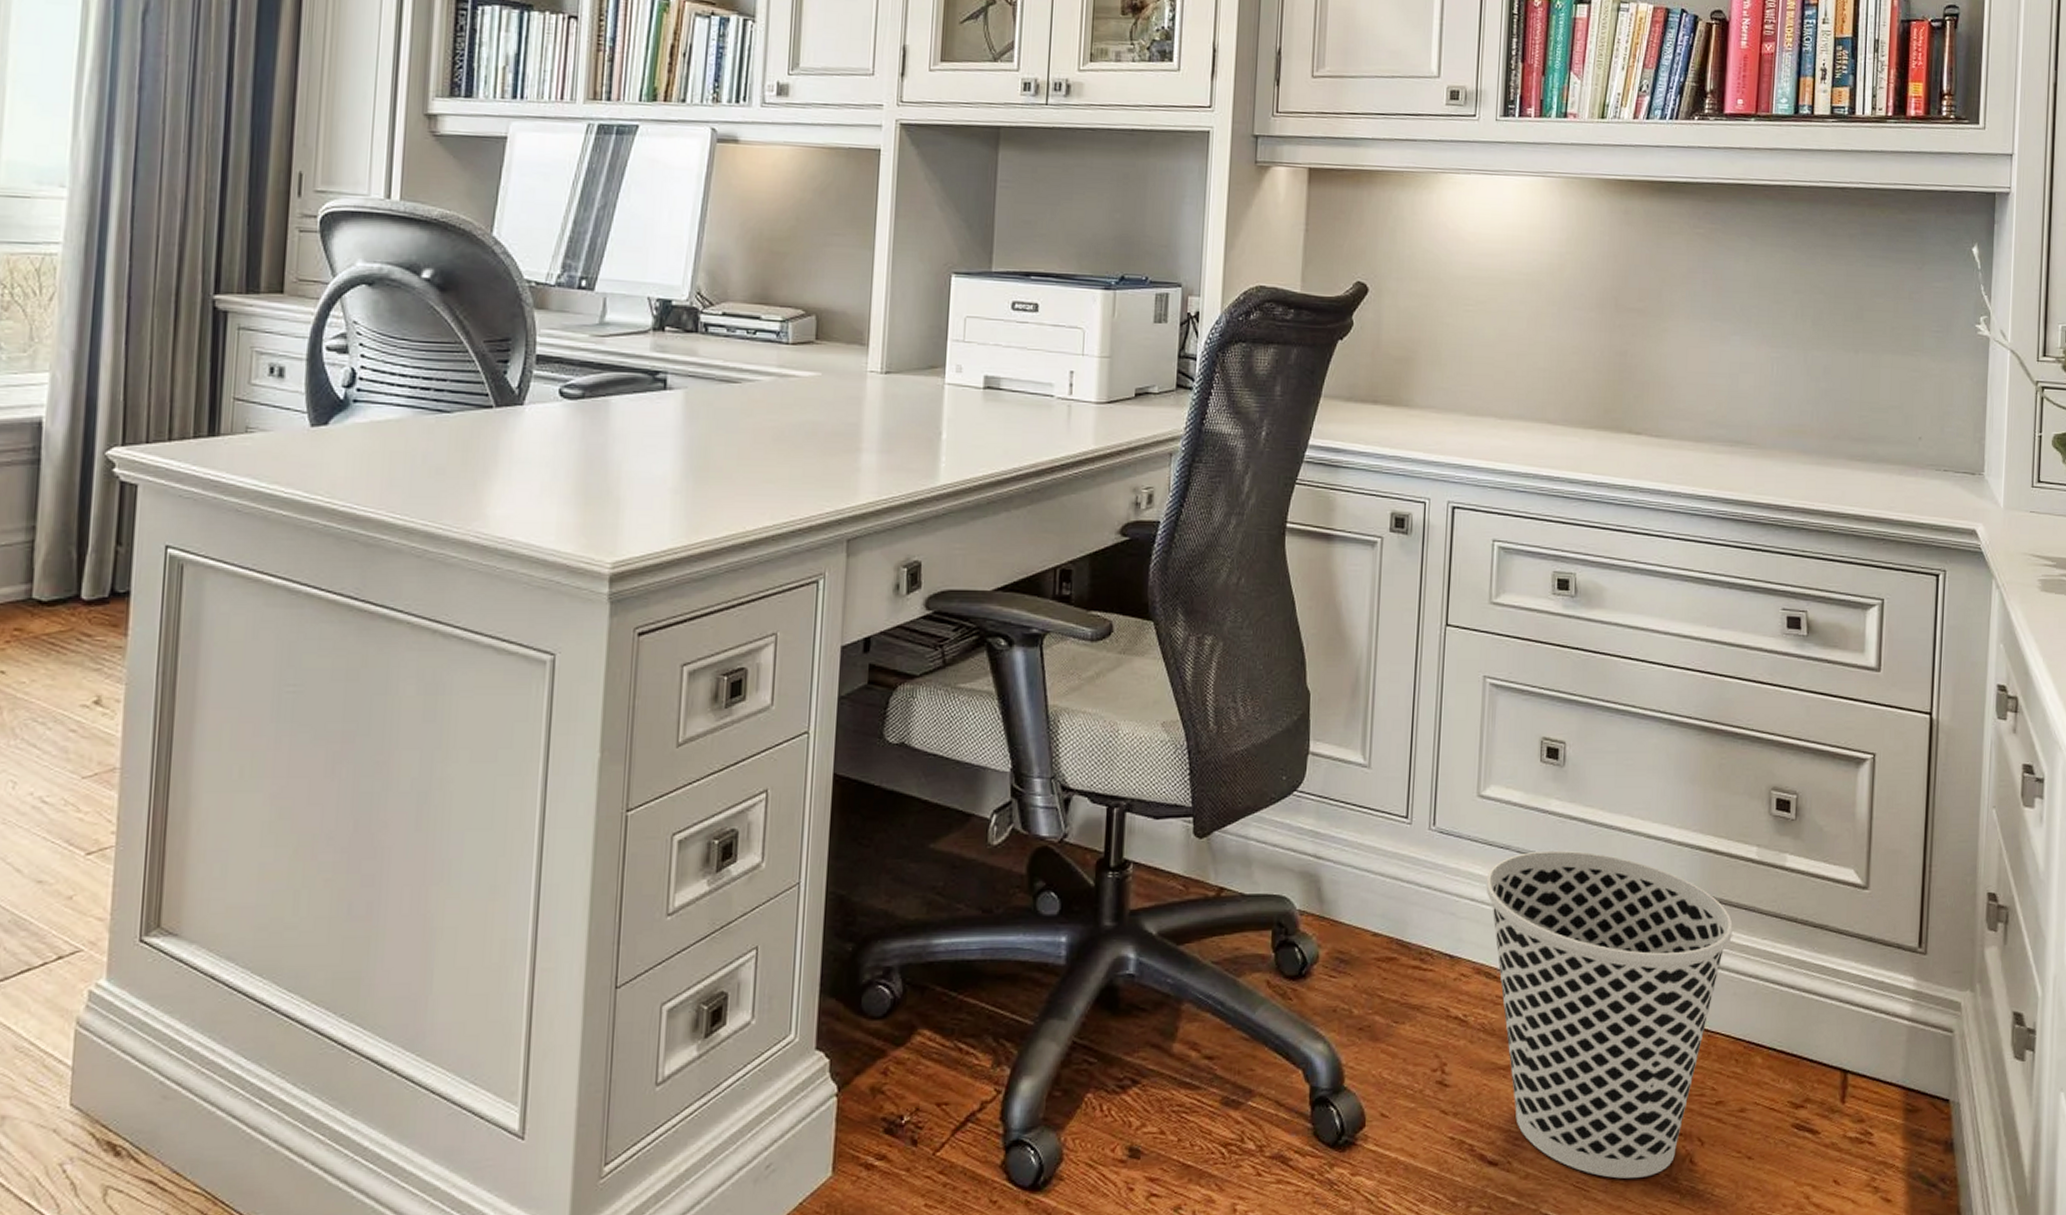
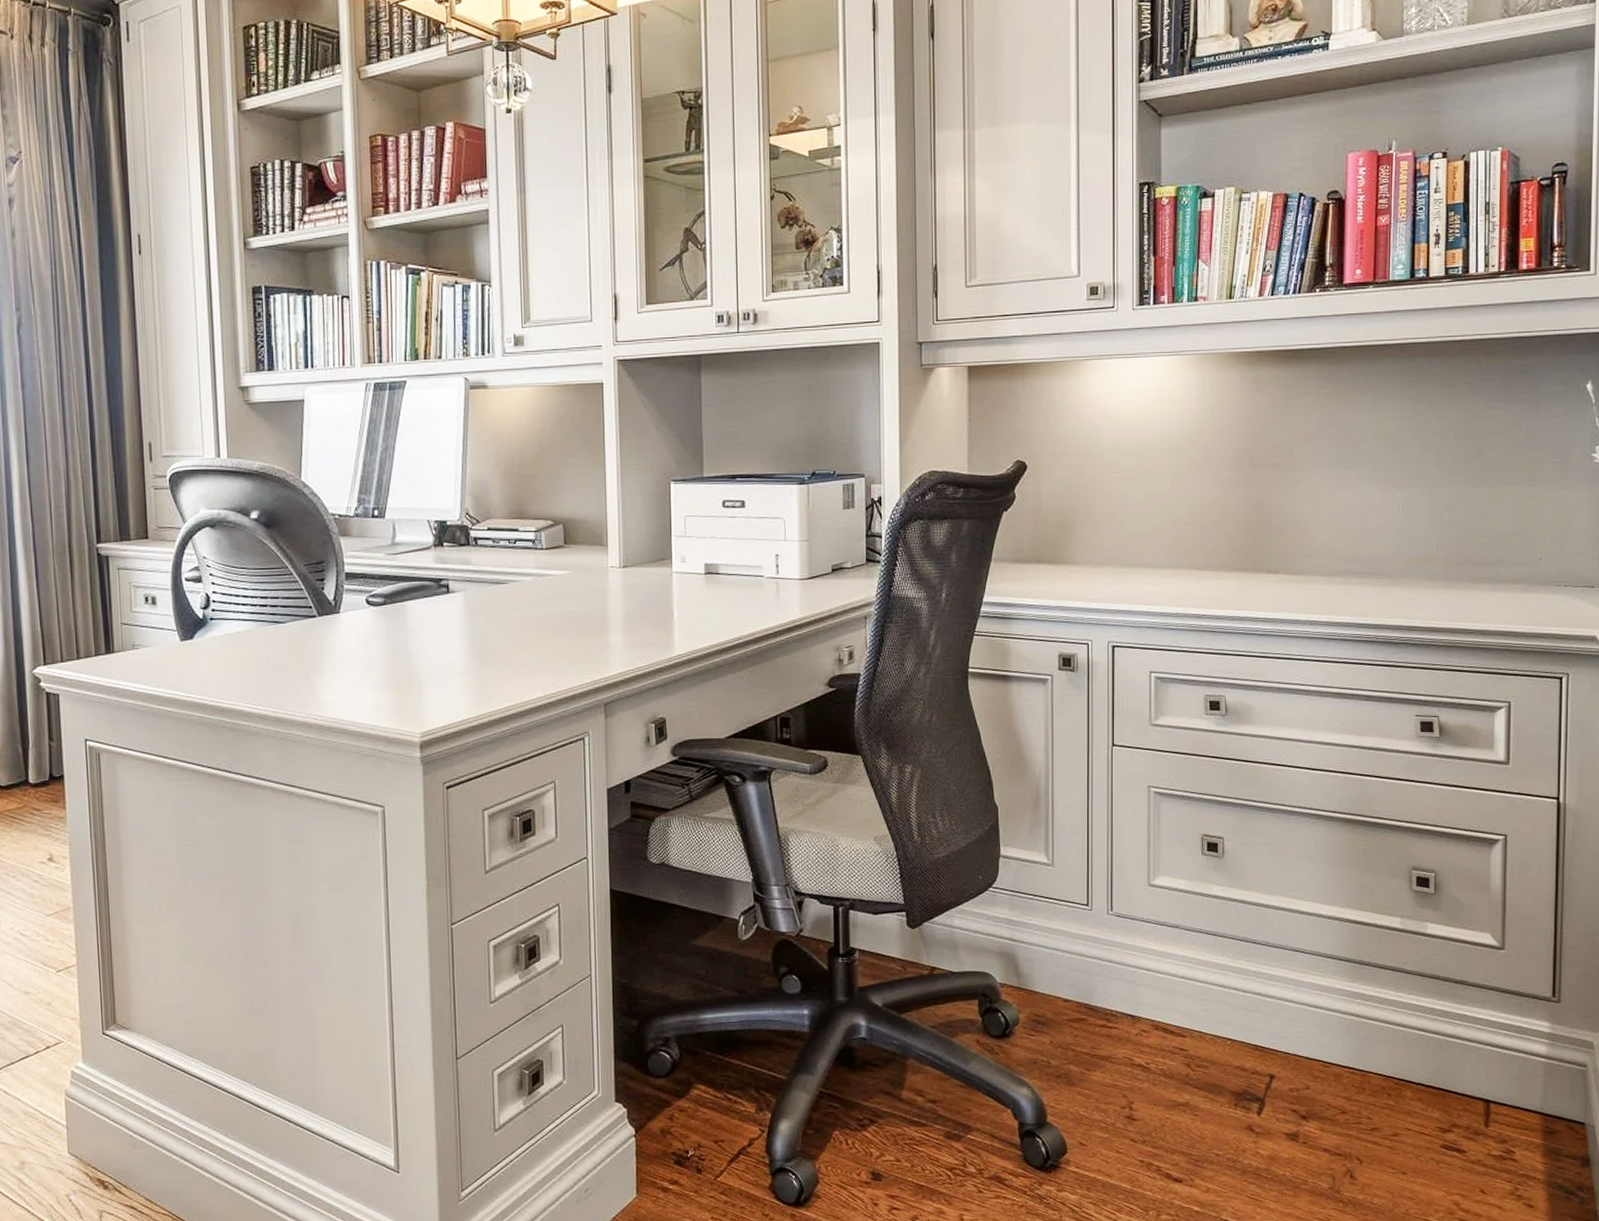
wastebasket: present [1486,850,1733,1179] -> none [1159,927,1381,1191]

